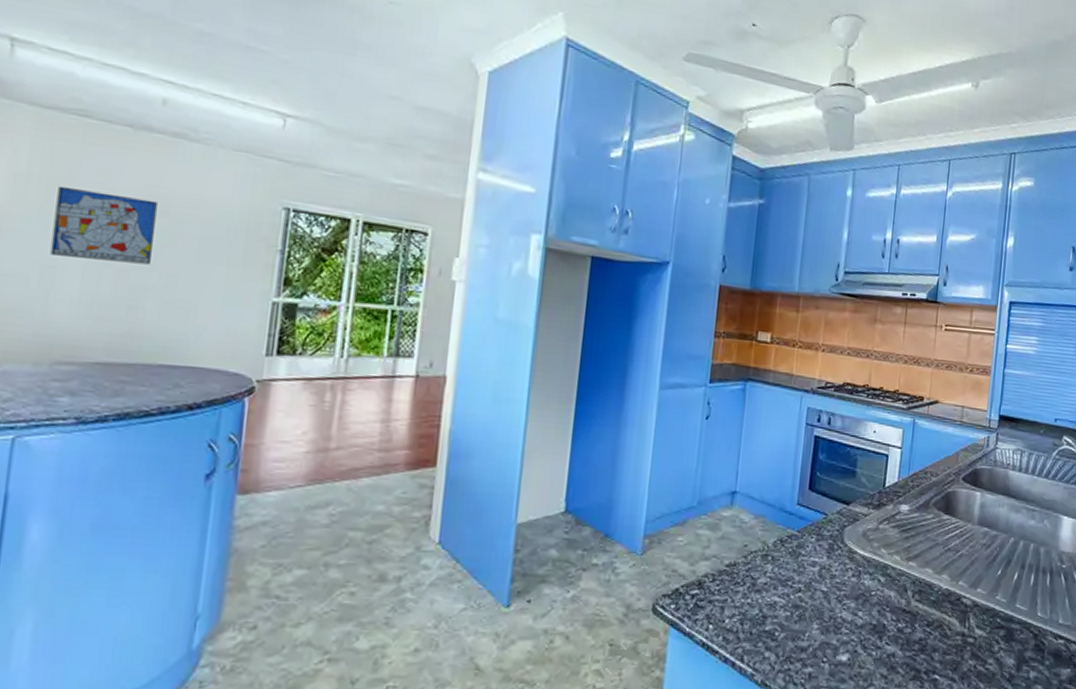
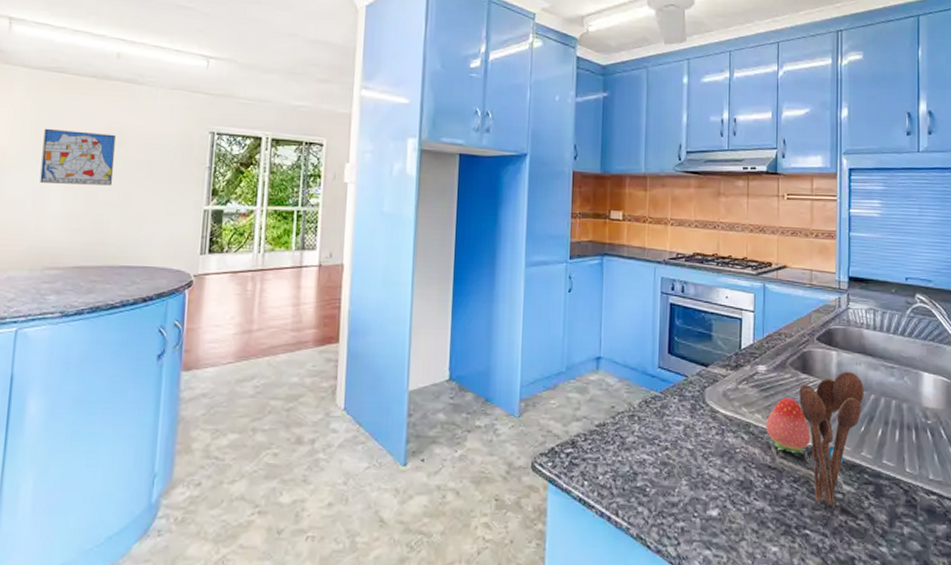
fruit: none [904,539,948,598] -> present [766,398,811,454]
utensil holder: none [939,513,1005,652] -> present [799,371,864,508]

